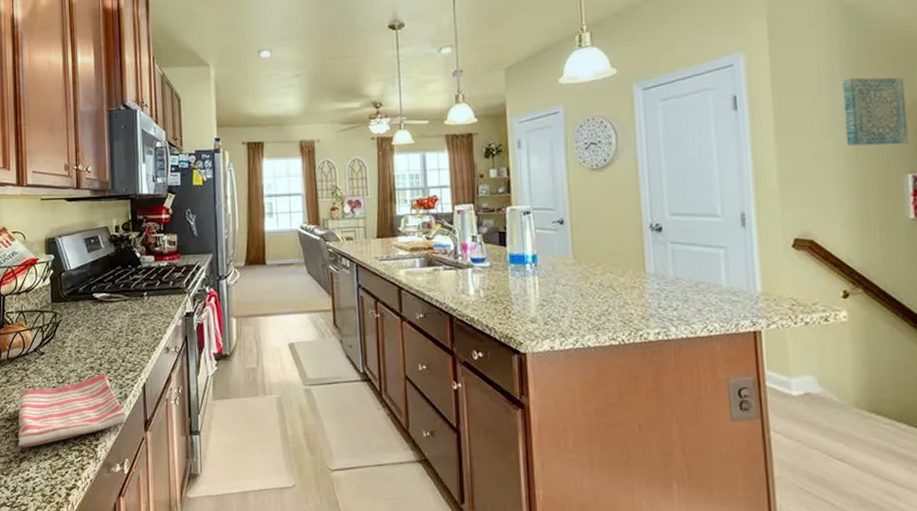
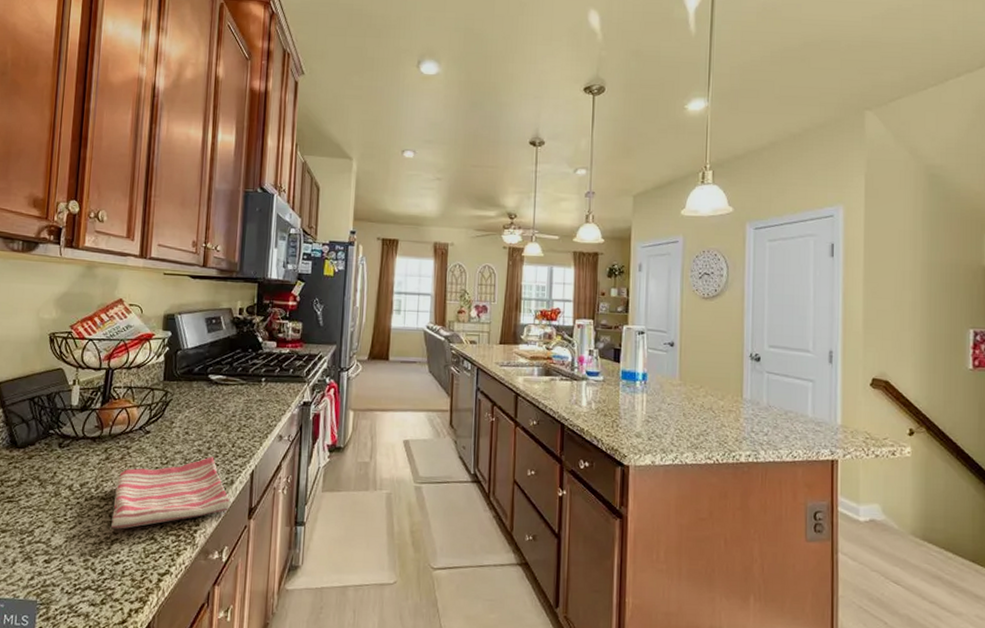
wall art: present [842,77,908,146] -> none [922,239,973,302]

